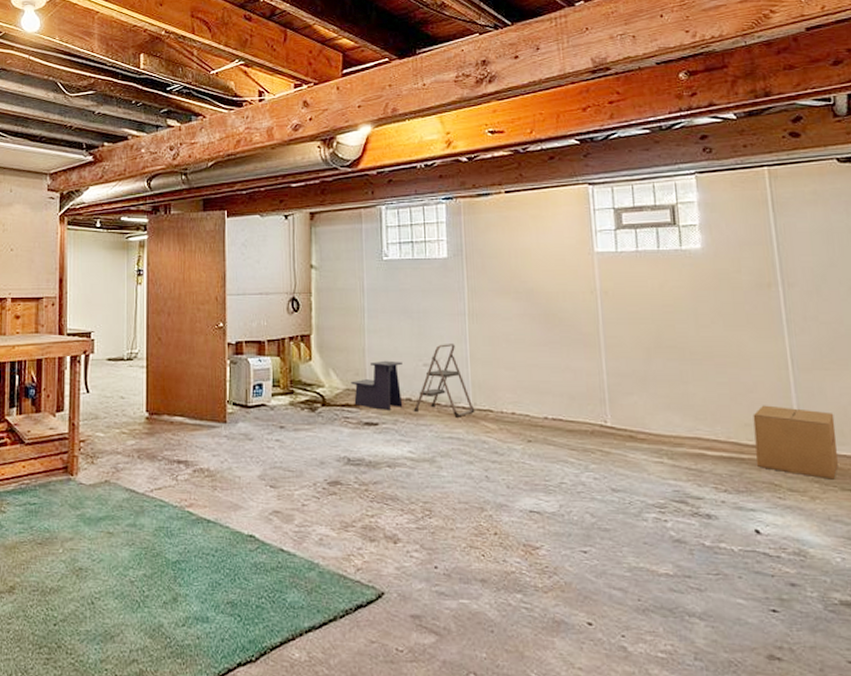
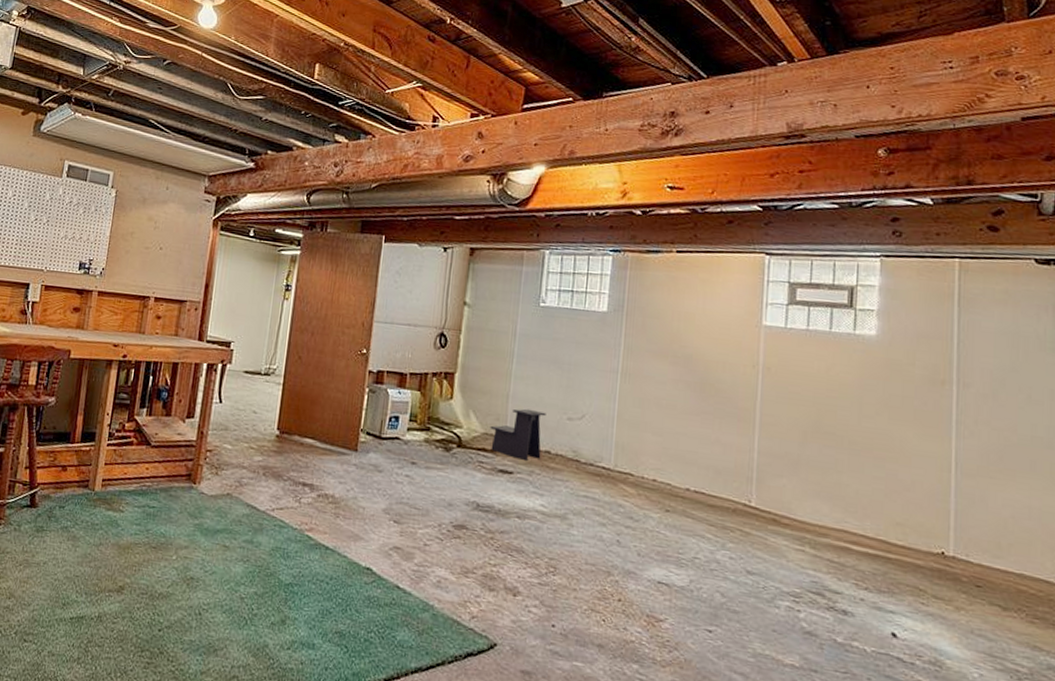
step stool: present [413,342,475,418] -> none [551,399,615,478]
box: present [753,405,838,480] -> none [904,506,993,593]

